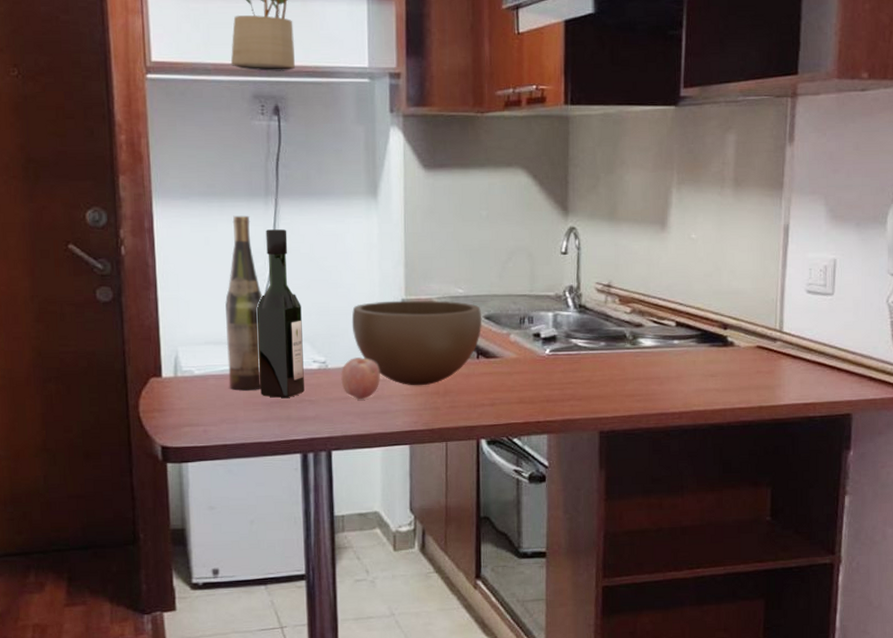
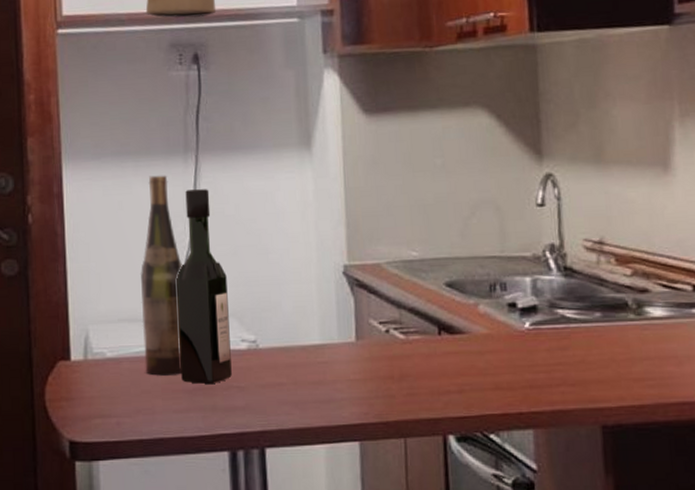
fruit: present [341,357,380,400] -> none [274,335,321,386]
bowl: present [351,300,483,386] -> none [285,266,443,369]

